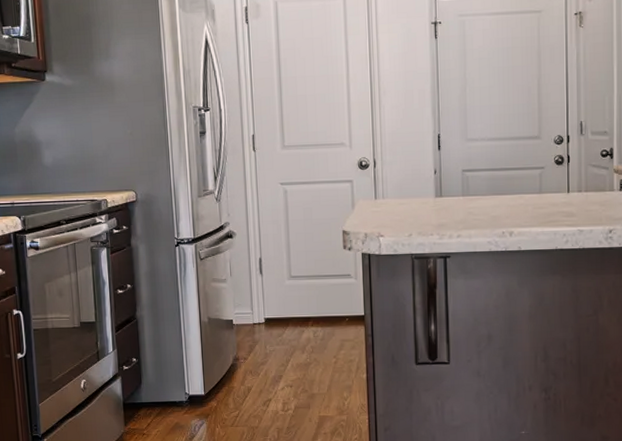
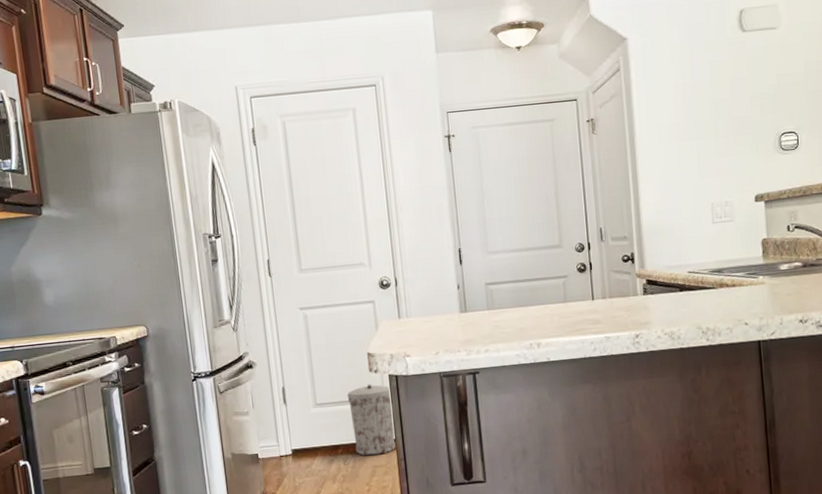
trash can: none [321,260,365,330] -> present [347,384,396,456]

